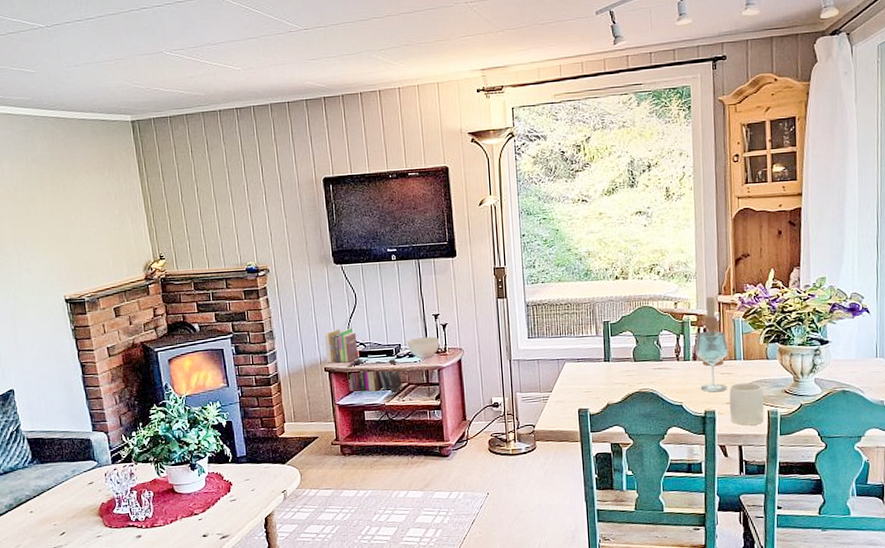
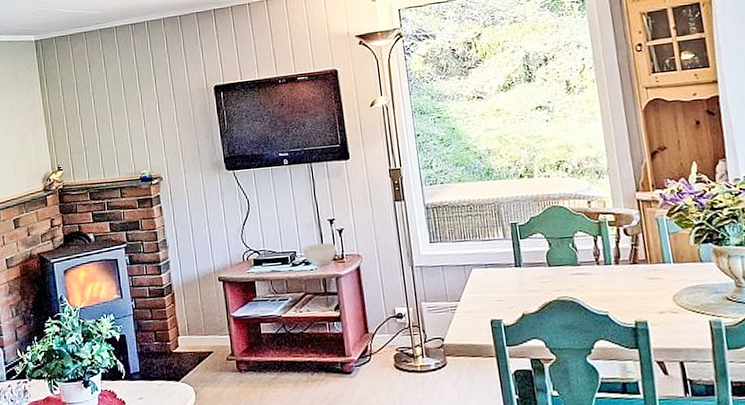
books: present [324,327,358,363] -> none [217,235,253,272]
books: present [346,358,402,392] -> none [241,267,299,303]
wine glass: present [694,330,729,393] -> none [615,231,658,300]
candlestick: present [702,296,724,366] -> none [622,193,651,270]
mug: present [729,382,764,426] -> none [661,288,706,339]

